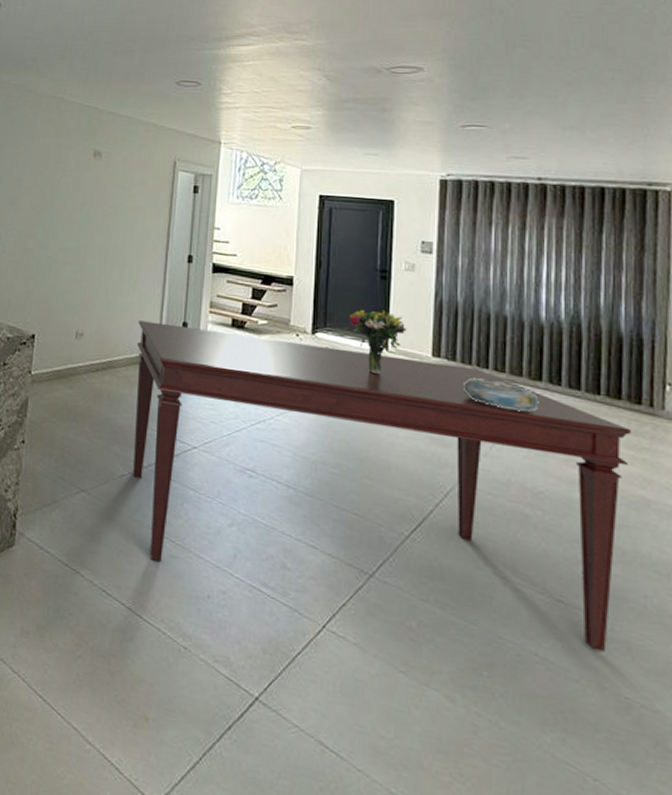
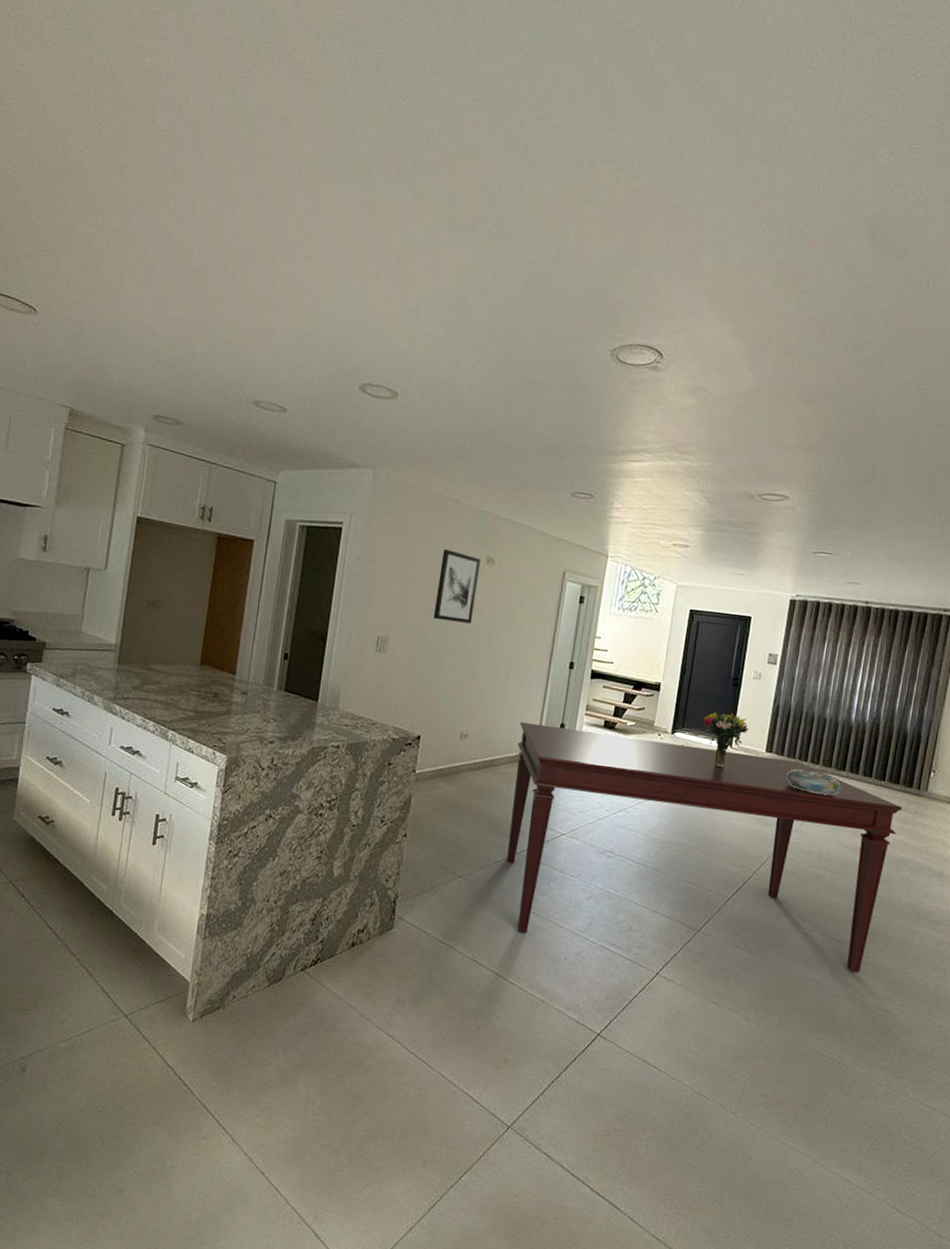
wall art: none [43,146,88,218] -> present [433,549,481,624]

